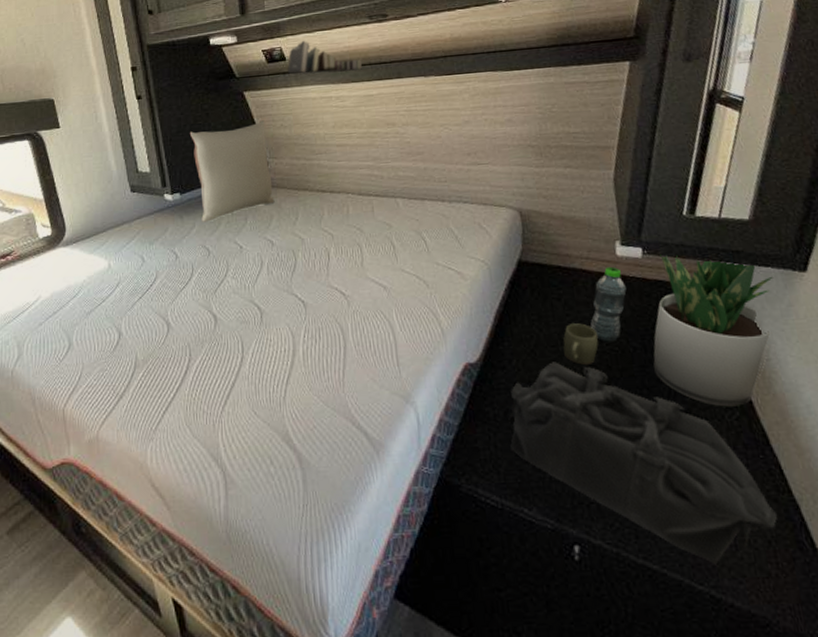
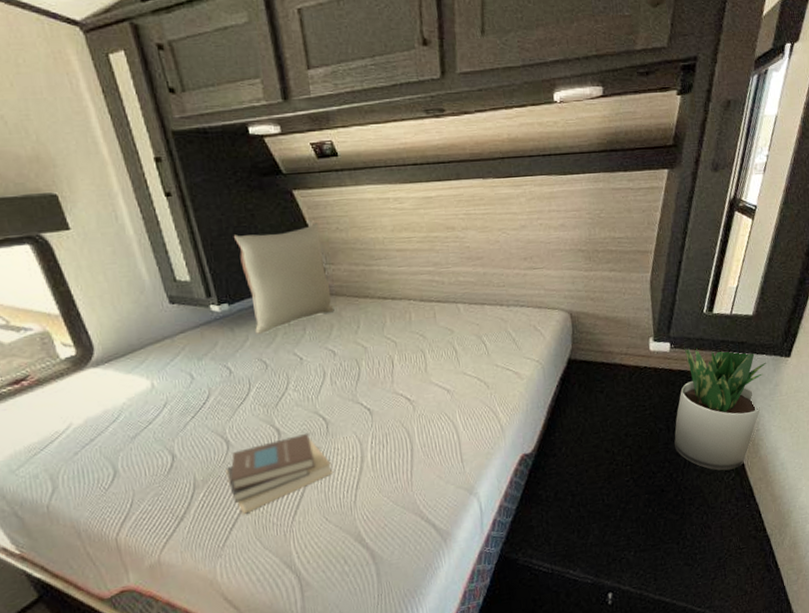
books: none [164,321,265,398] -> present [225,432,333,514]
books: present [288,40,362,75] -> none [340,133,420,173]
duffel bag: present [508,362,777,565] -> none [558,446,755,591]
mug: present [562,323,599,365] -> none [604,411,633,447]
water bottle: present [589,266,627,342] -> none [626,360,656,426]

